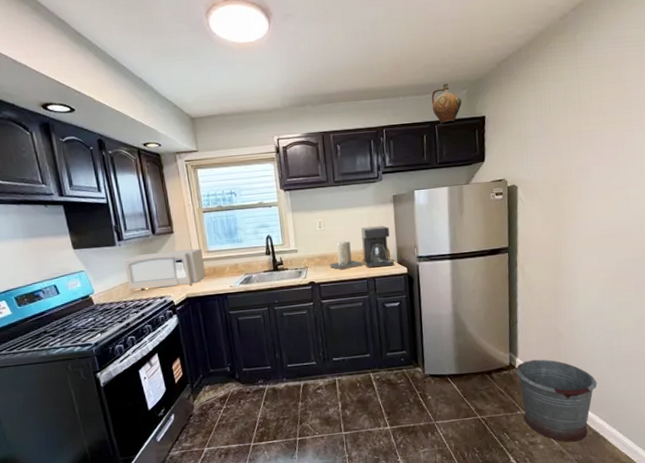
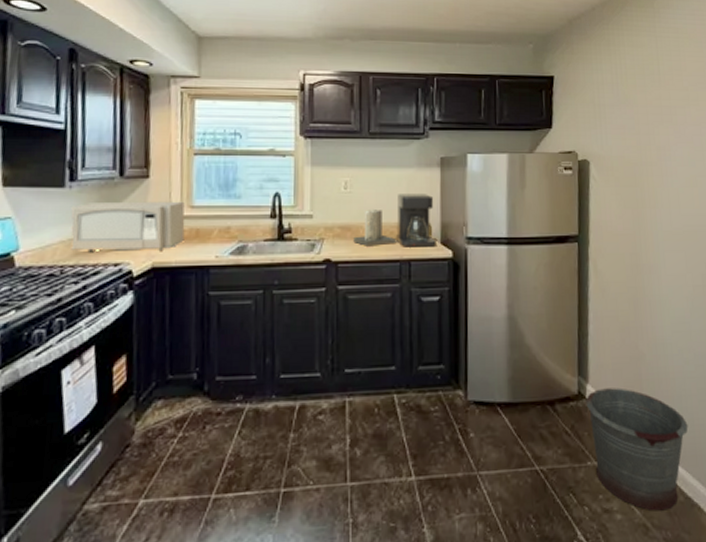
ceramic jug: present [431,84,462,125] -> none [492,35,527,81]

